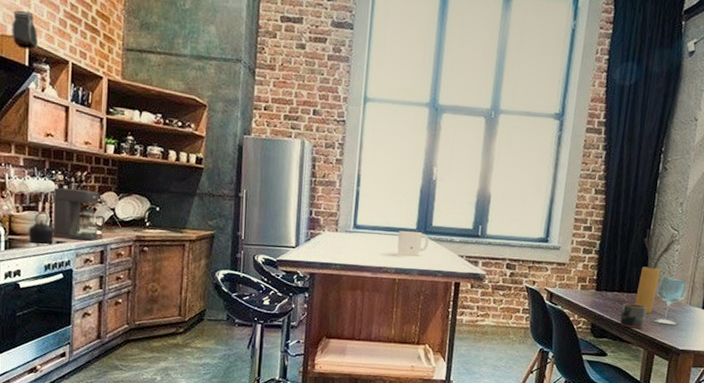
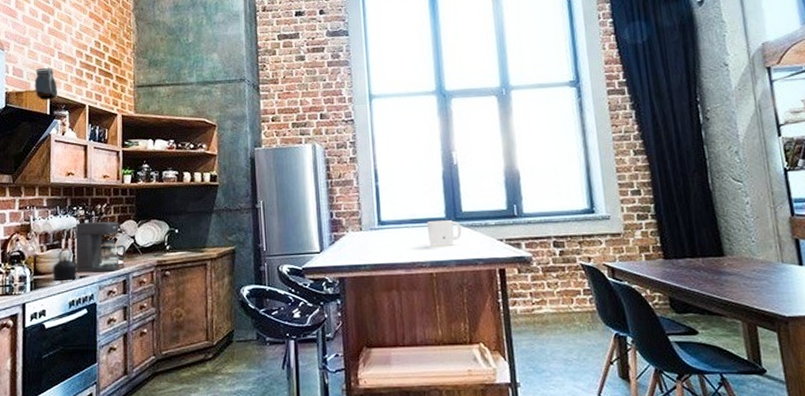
mug: present [619,303,647,329] -> none [700,268,733,298]
vase: present [634,226,684,314] -> none [705,180,751,279]
wine glass: present [653,277,687,325] -> none [736,234,776,289]

